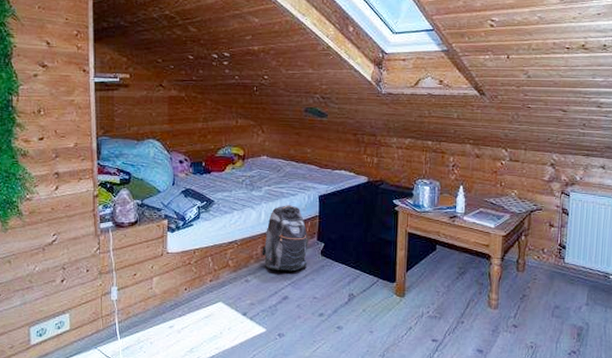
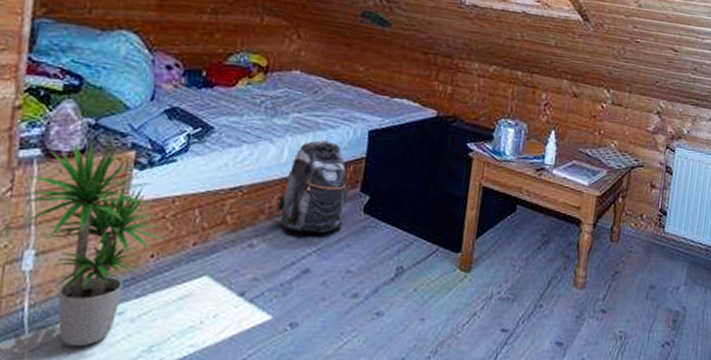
potted plant: none [105,214,191,348] -> present [20,140,164,347]

